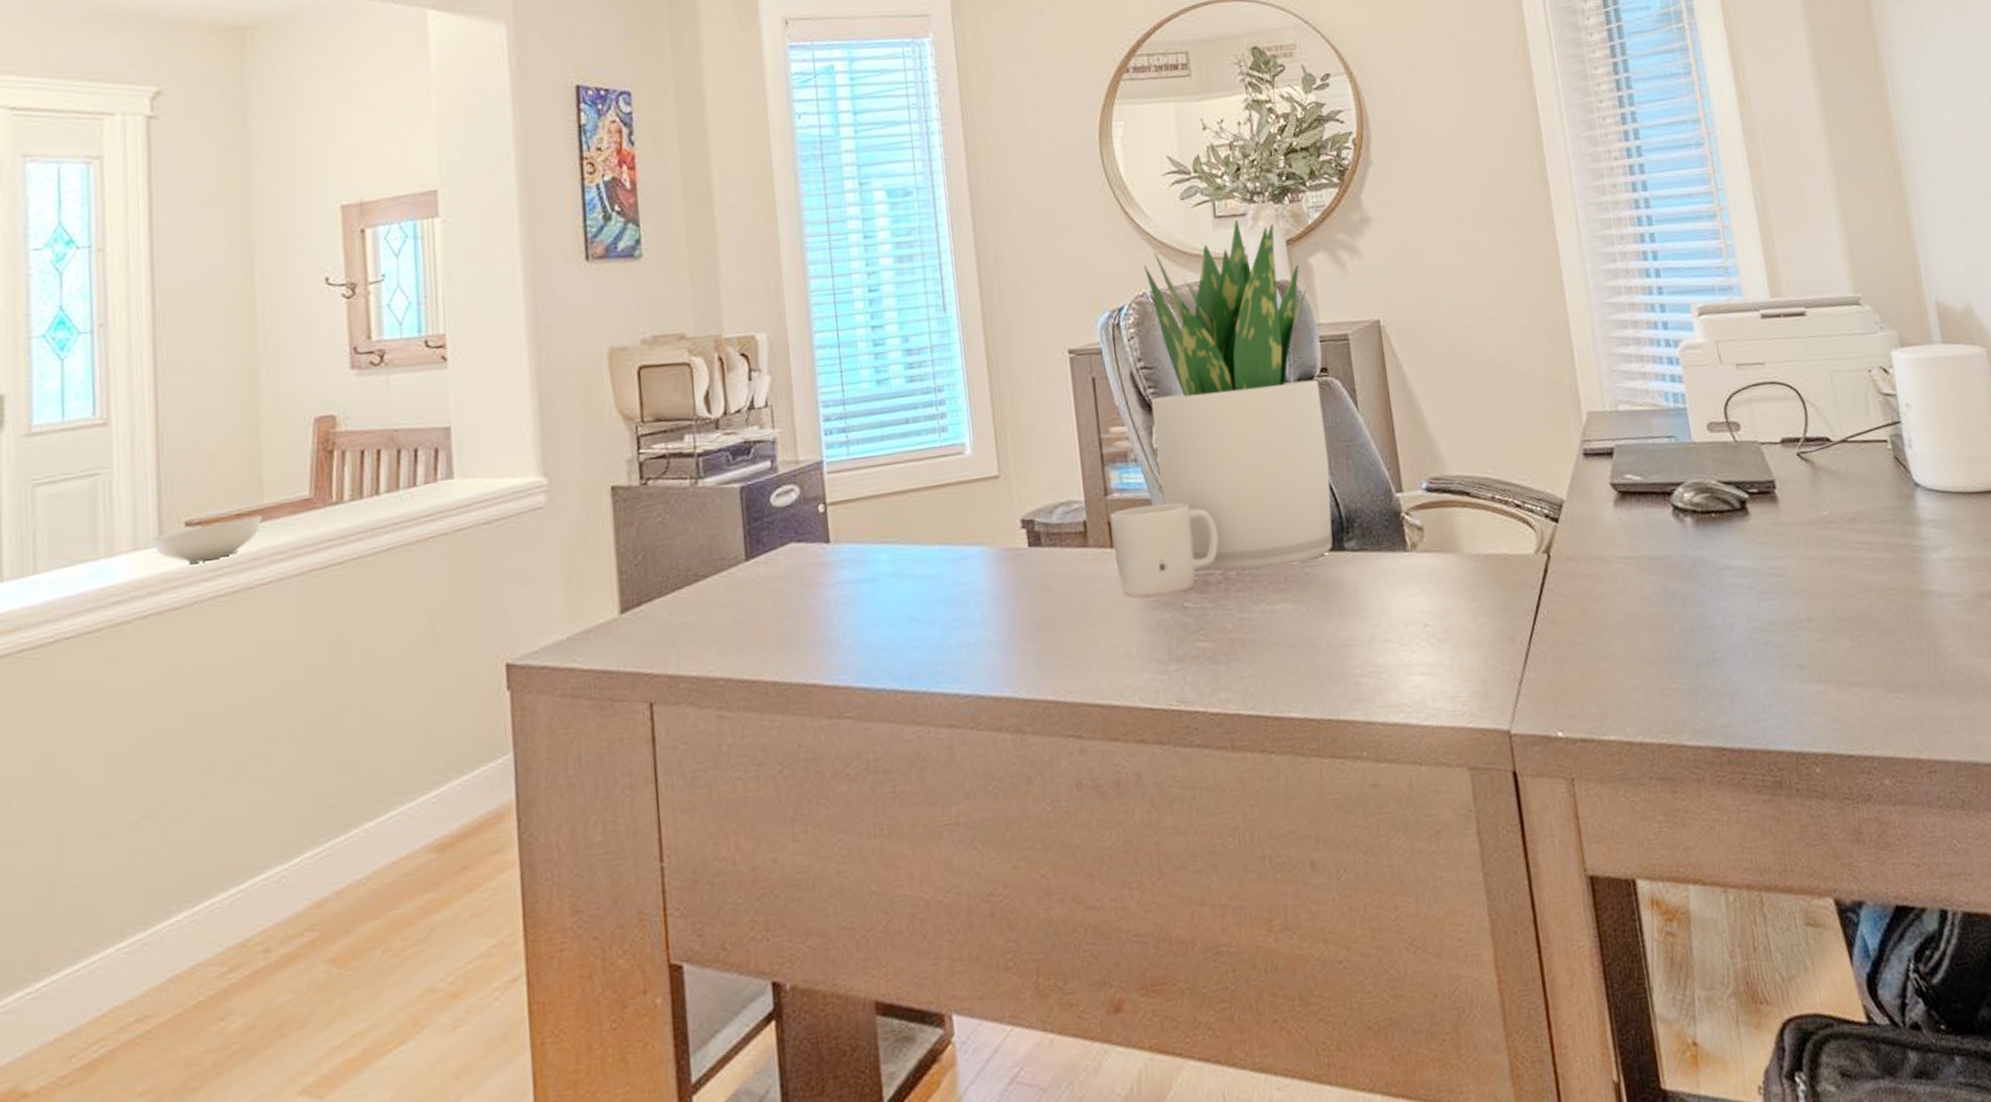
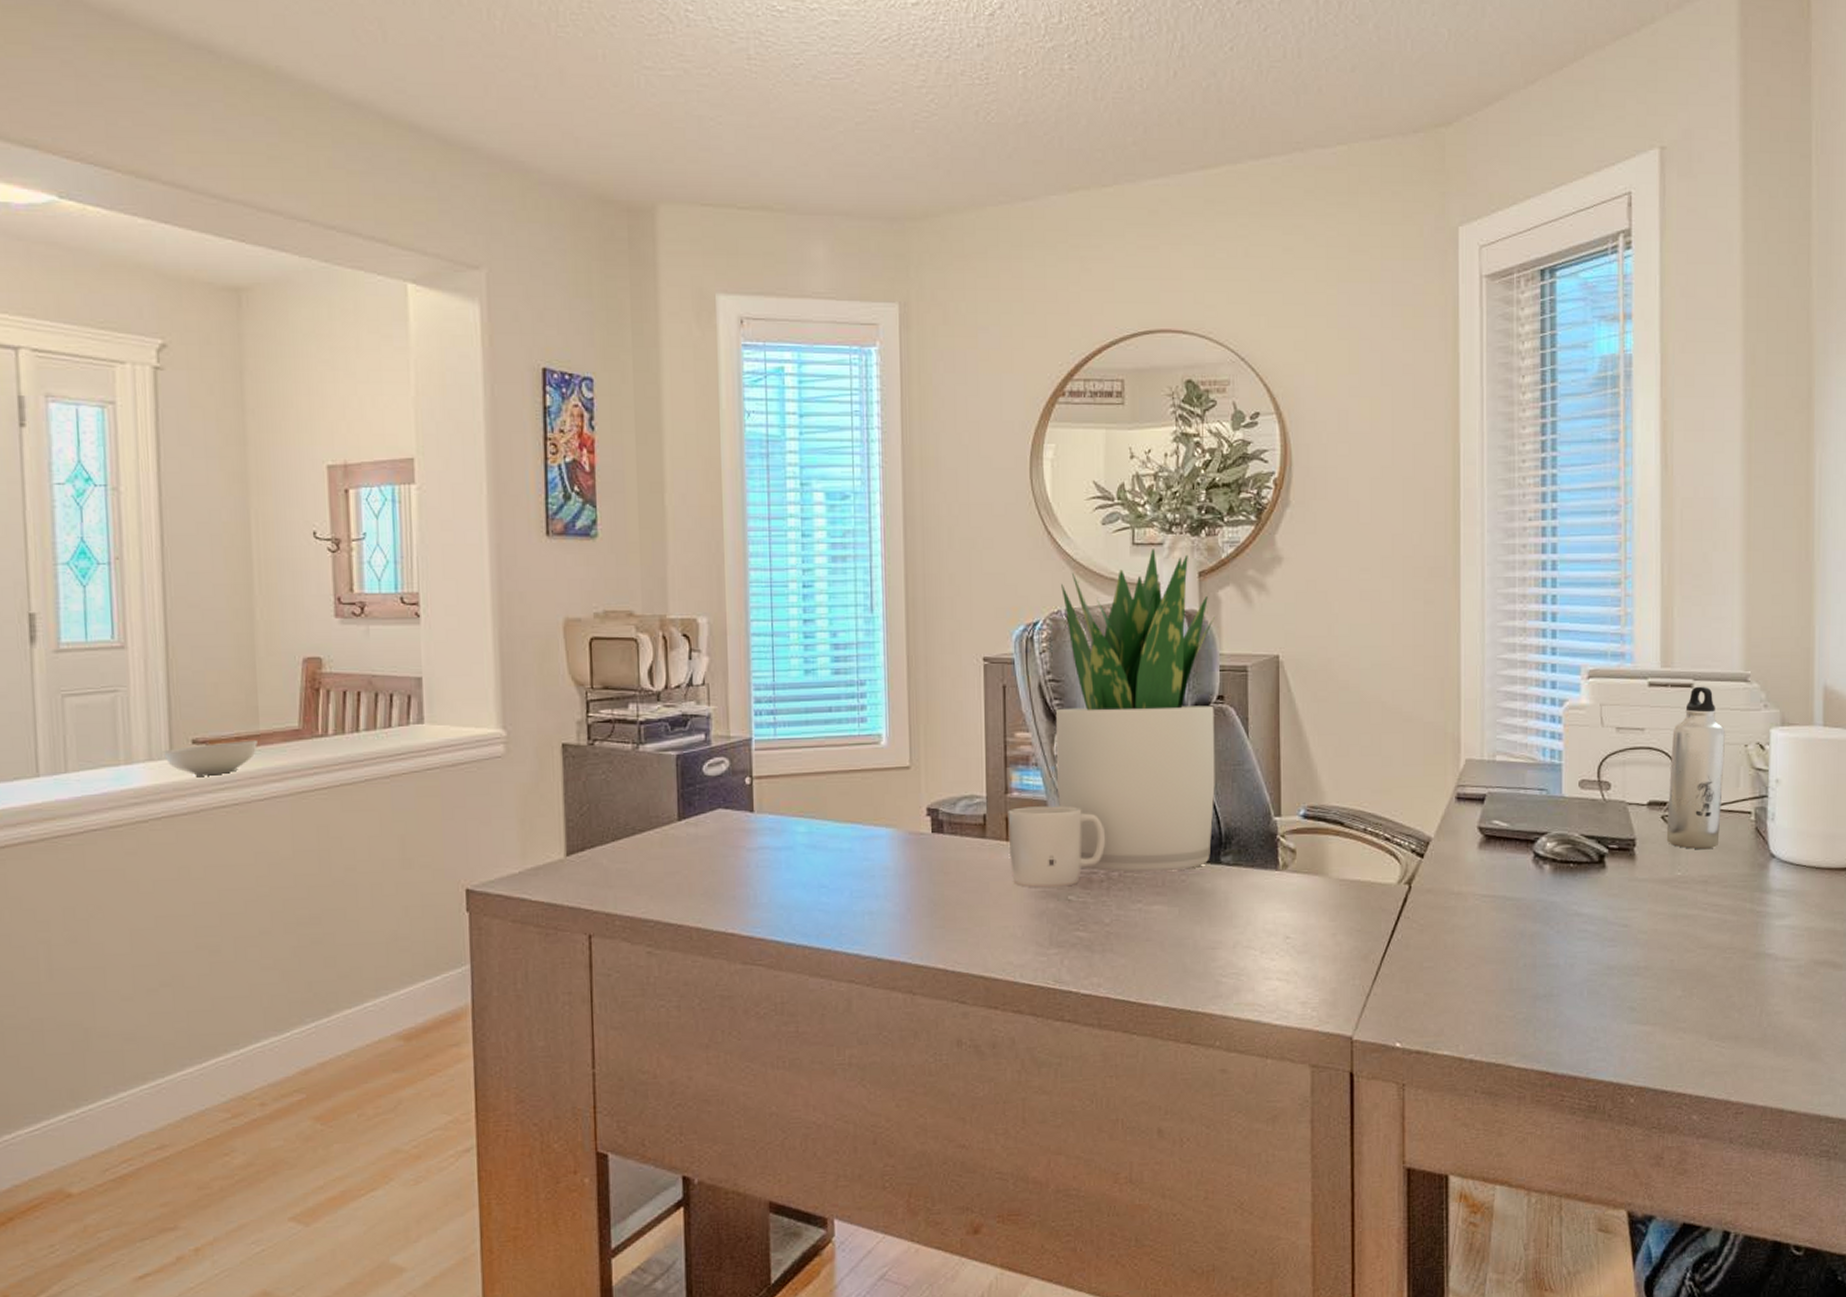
water bottle: none [1793,313,1860,486] -> present [1666,686,1726,850]

